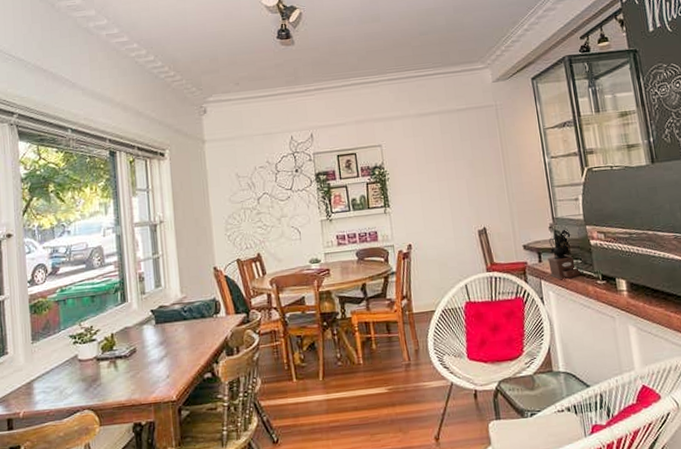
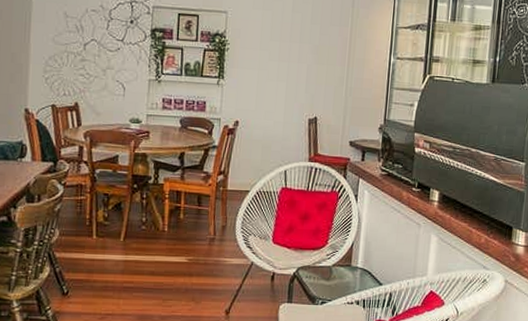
coffee grinder: present [547,230,581,280] -> none [369,133,399,181]

